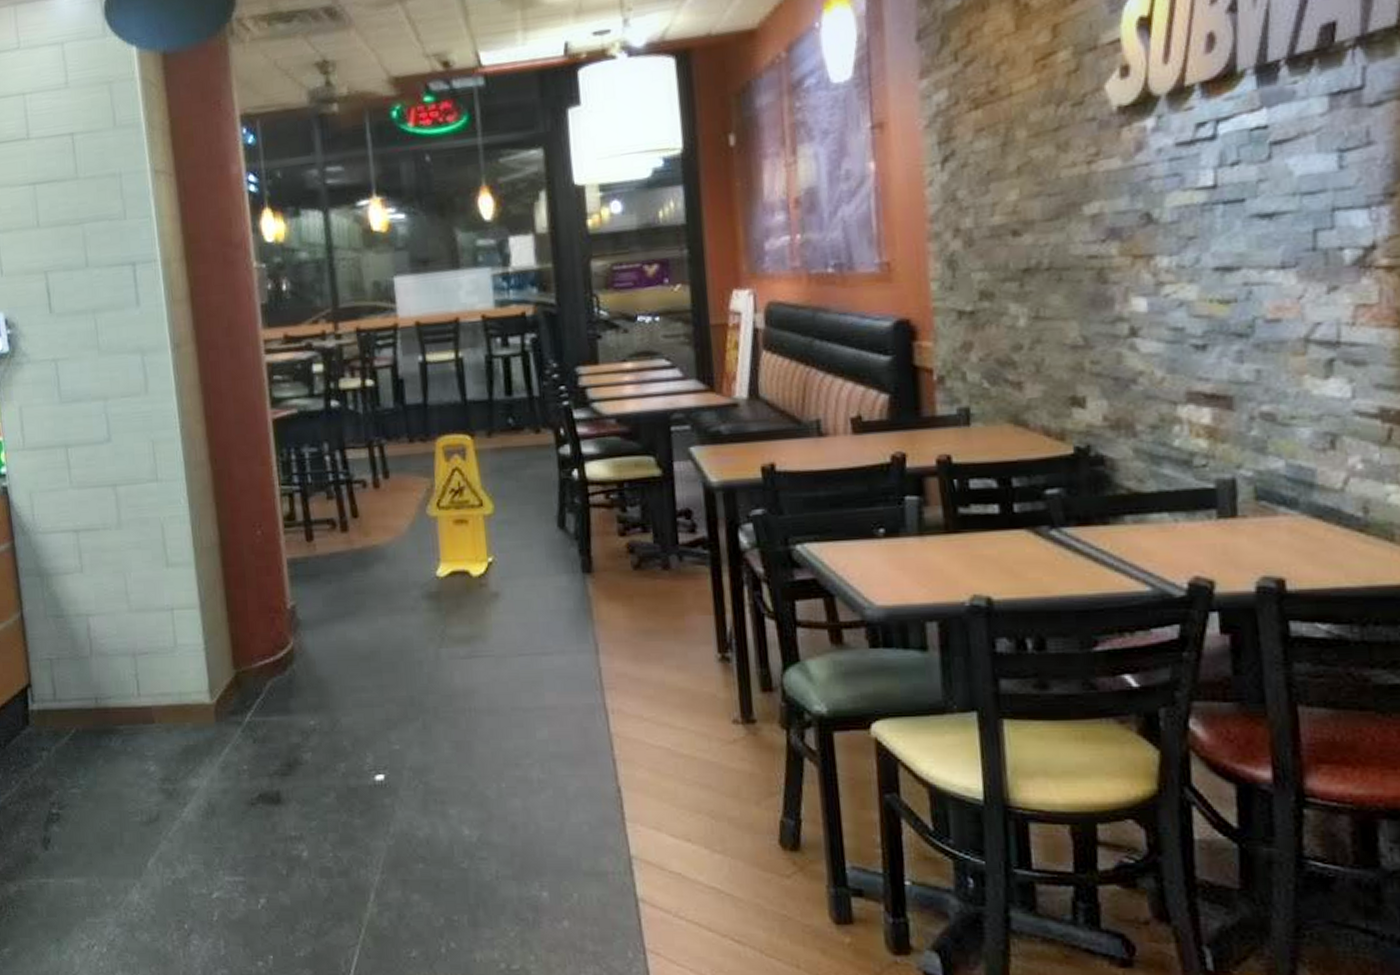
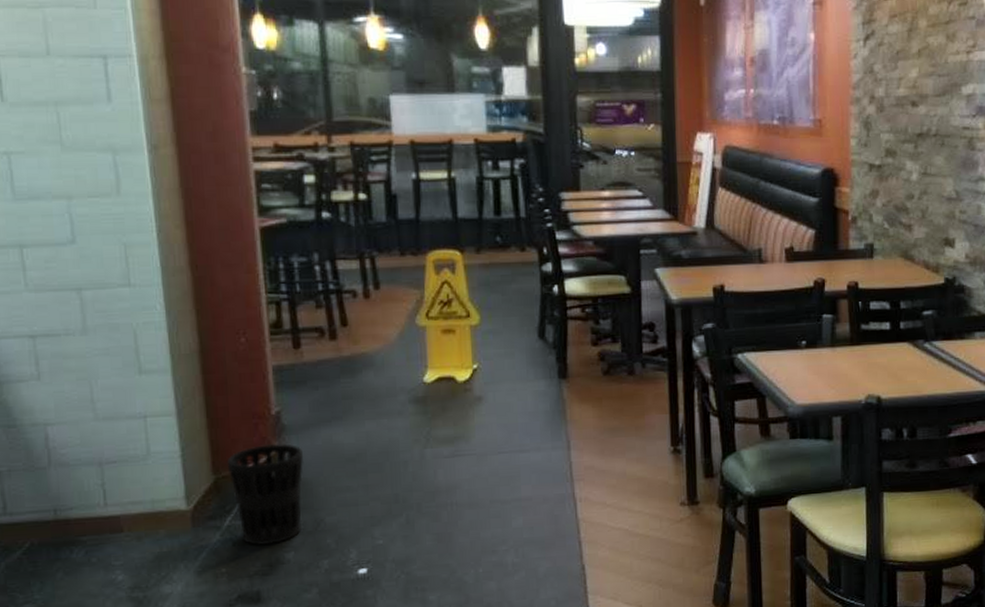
wastebasket: none [246,638,319,744] -> present [226,443,303,545]

